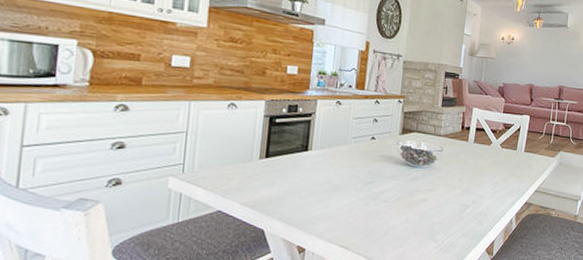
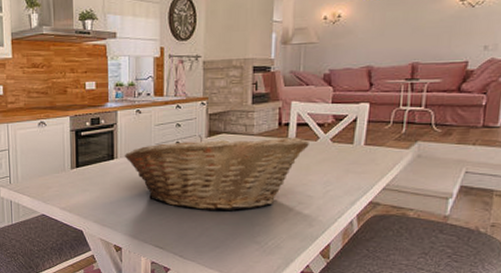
fruit basket: none [319,132,484,210] -> present [124,135,309,212]

